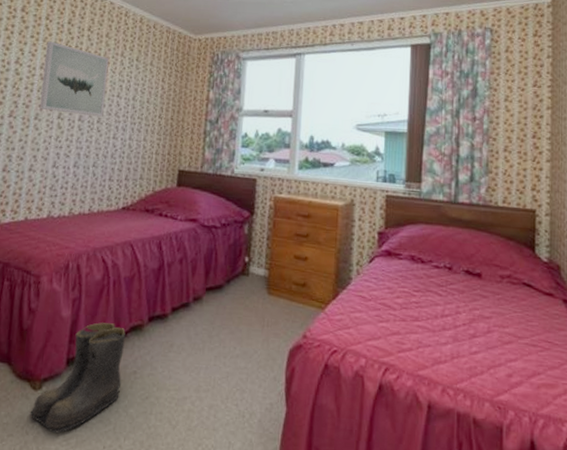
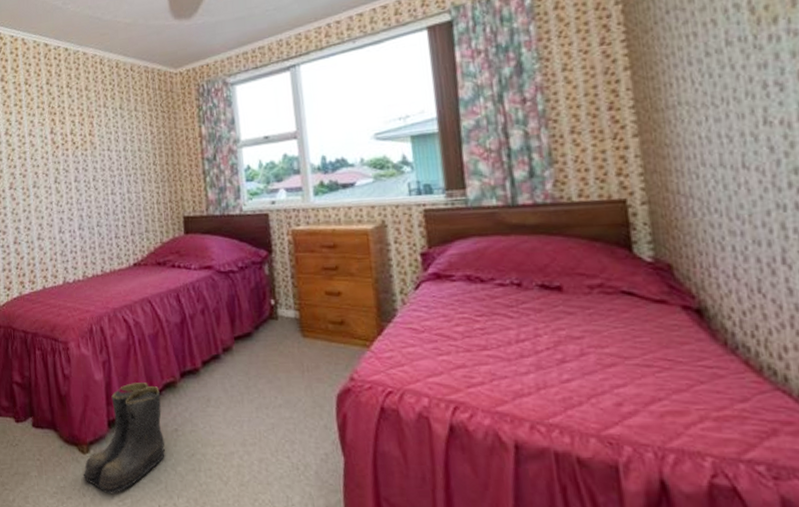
wall art: present [39,41,109,117] -> none [30,105,98,177]

